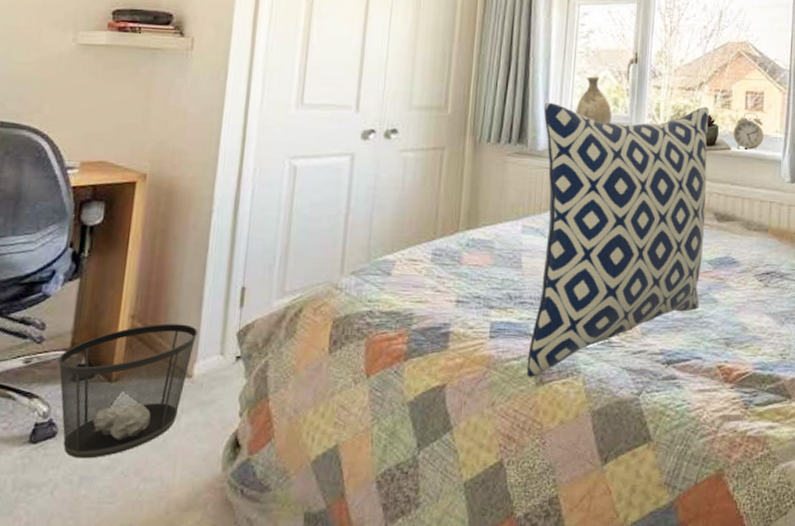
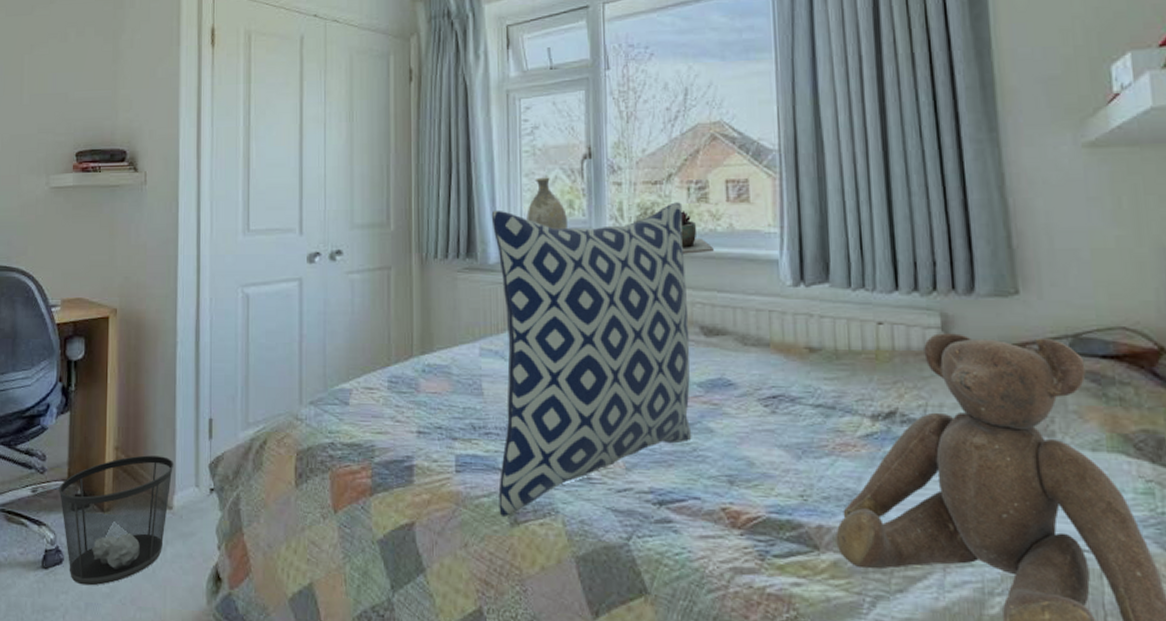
alarm clock: present [733,112,764,150] -> none [714,204,754,249]

